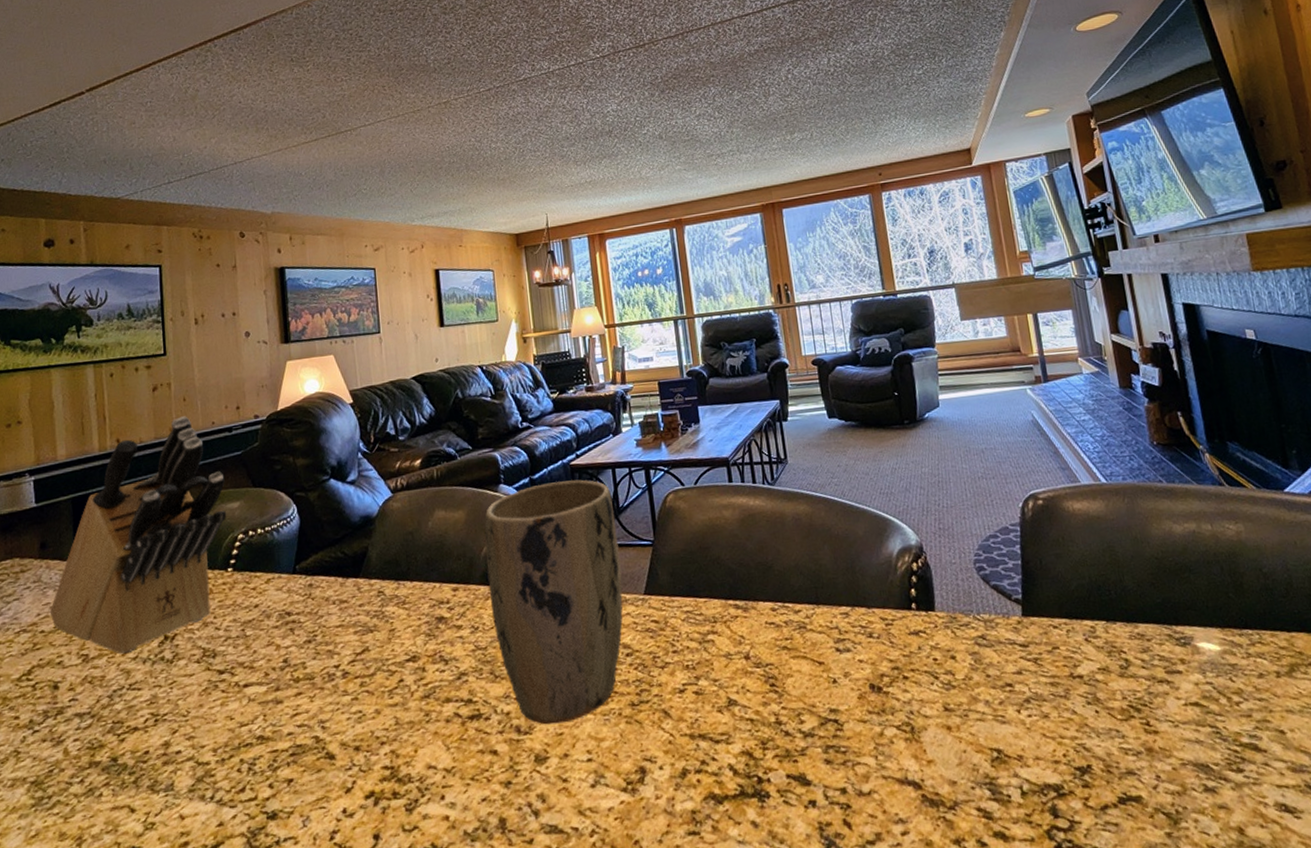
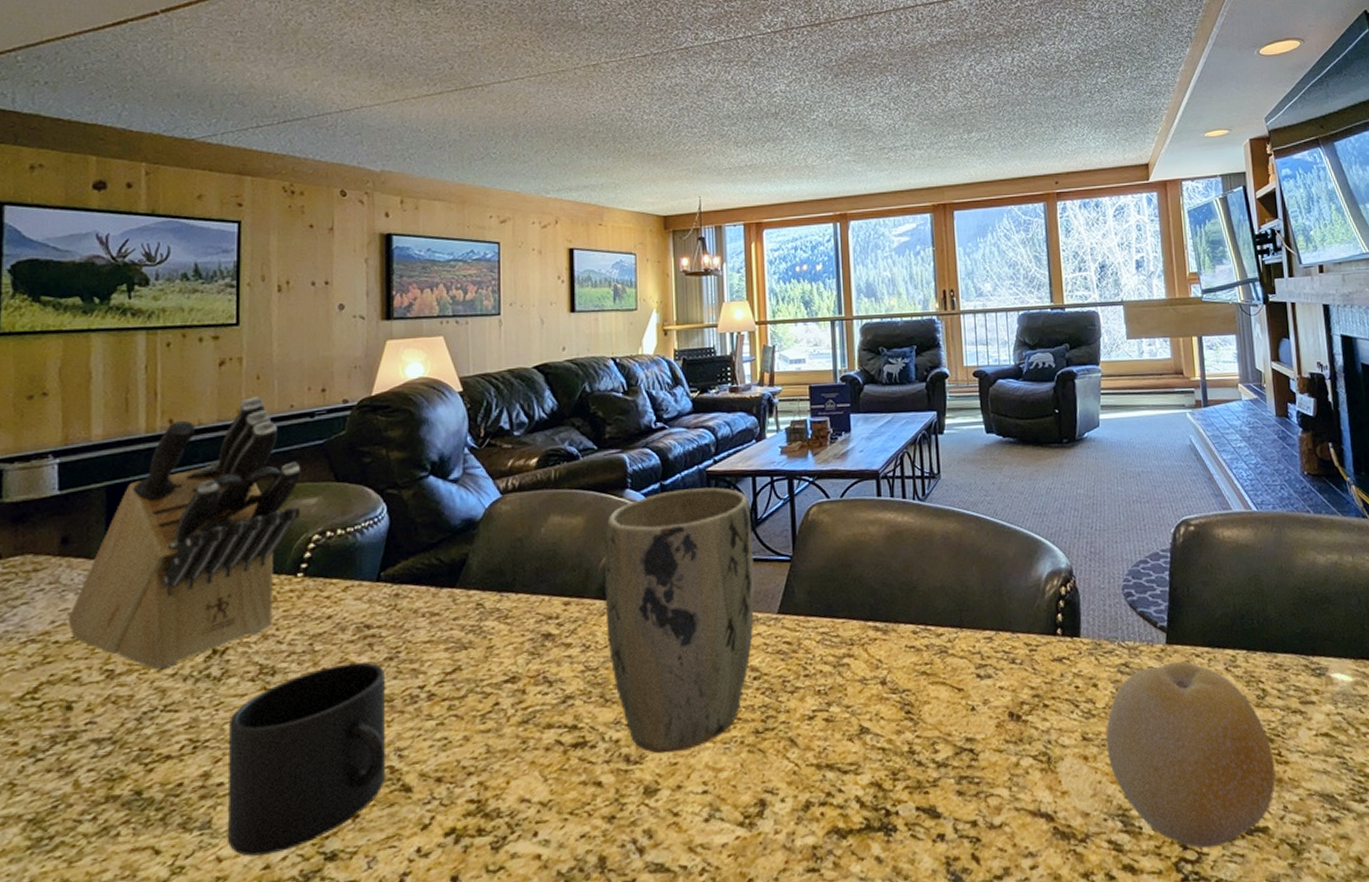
mug: none [182,644,312,815] -> present [228,662,385,856]
fruit: none [967,632,1146,817] -> present [1106,661,1276,849]

